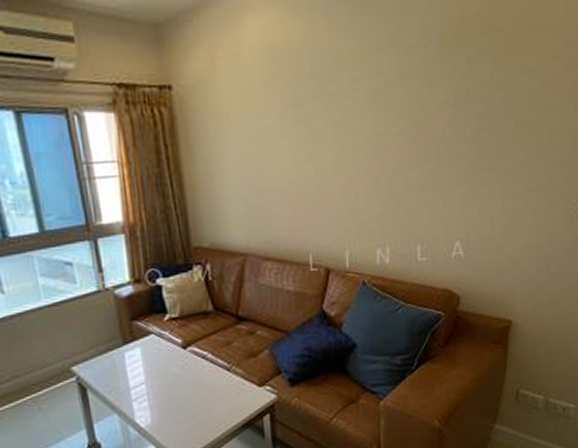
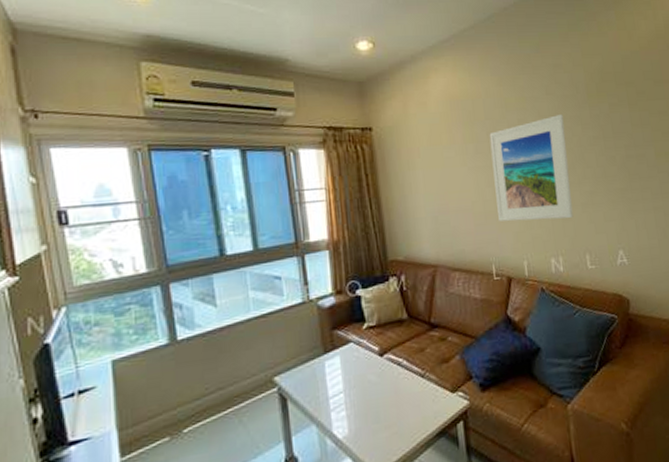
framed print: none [315,72,408,205] -> present [489,115,573,221]

